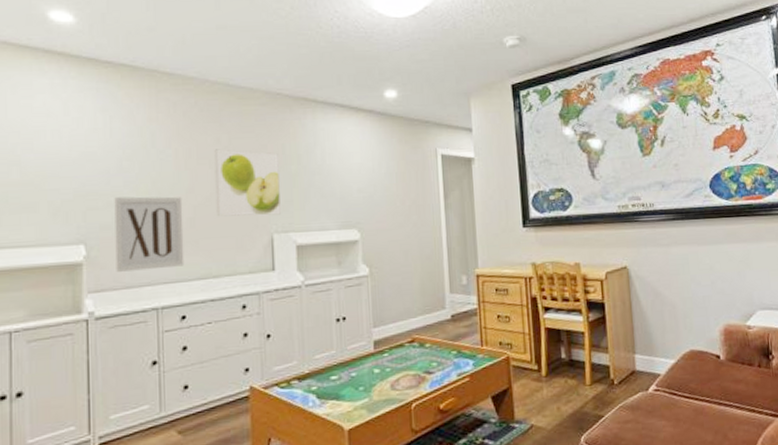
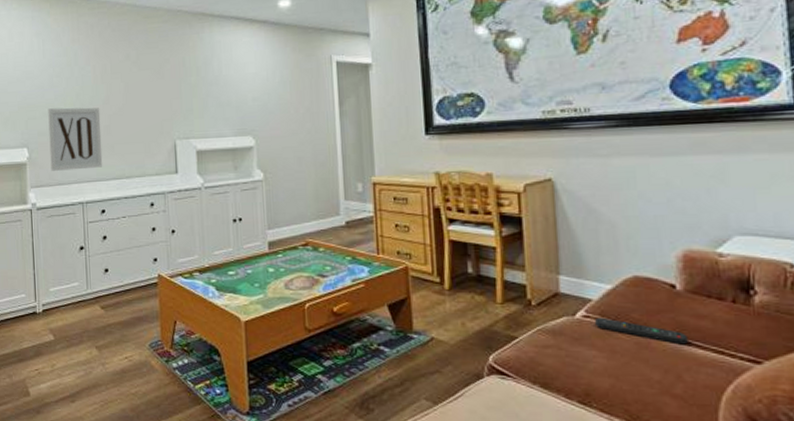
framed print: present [214,149,281,217] -> none [125,64,182,125]
remote control: none [663,389,730,408] -> present [595,317,688,345]

